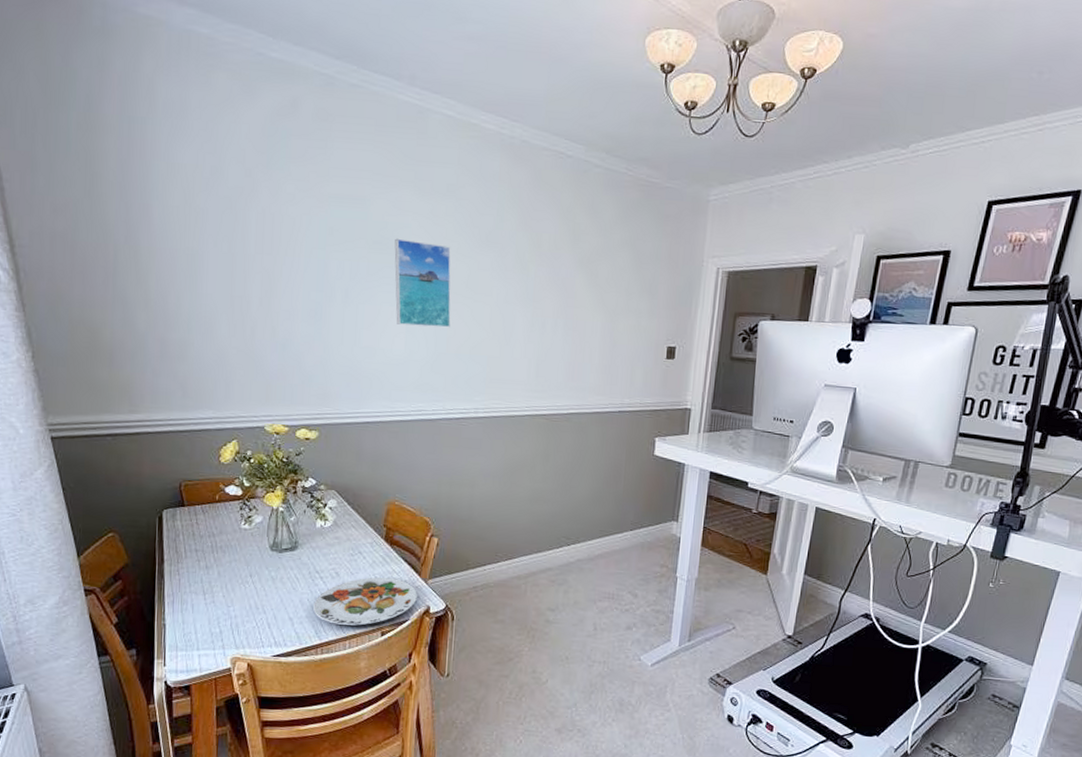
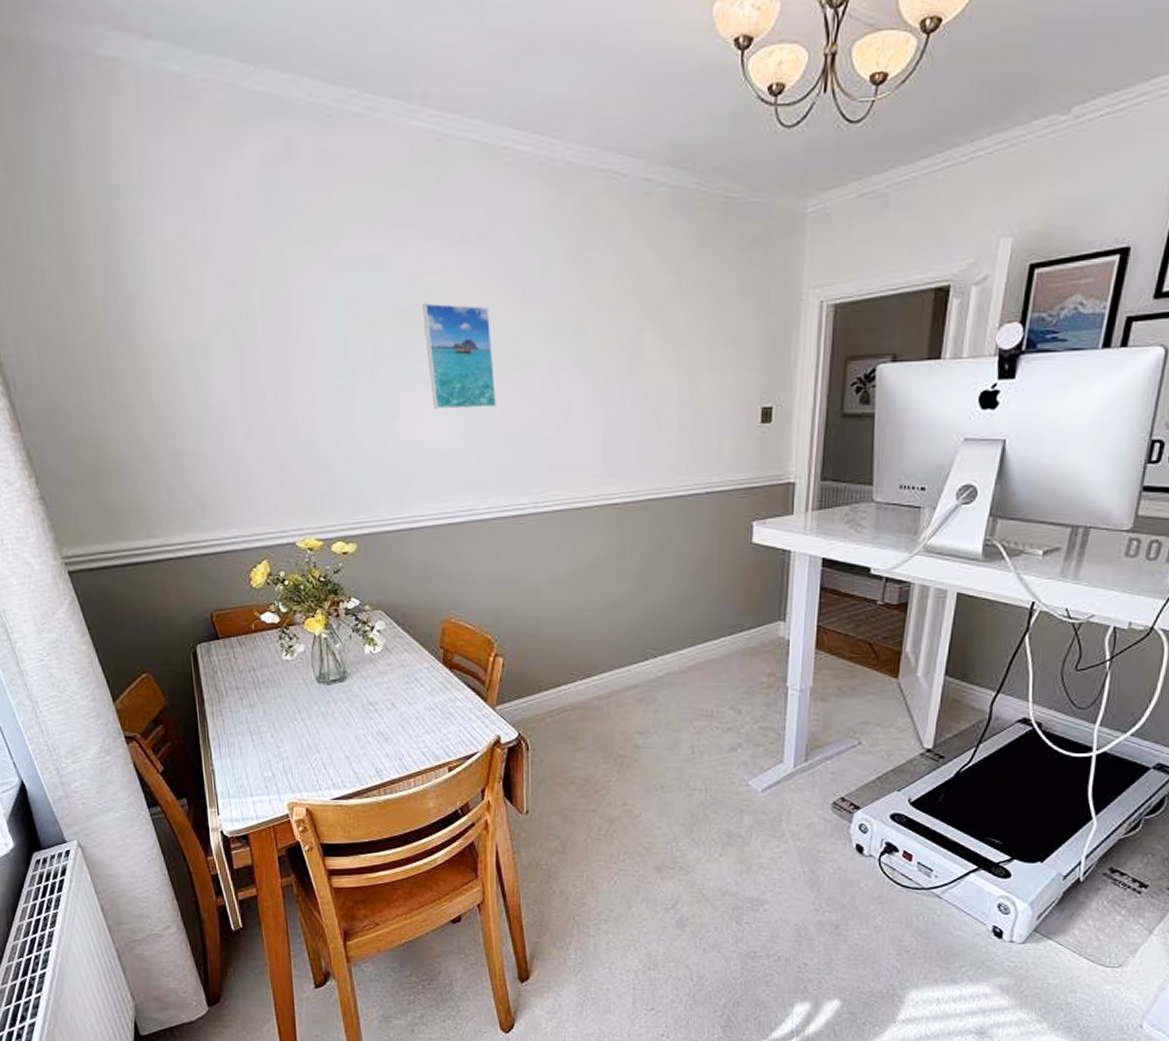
plate: present [313,577,417,626] -> none [371,707,485,762]

